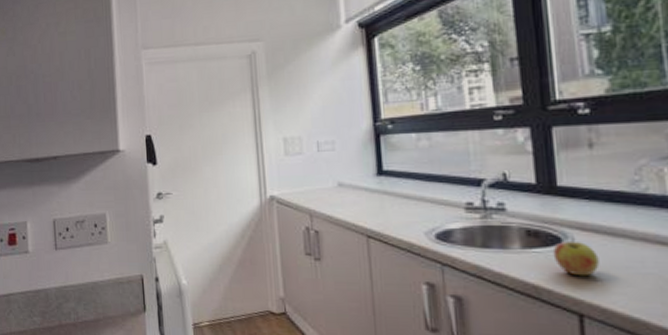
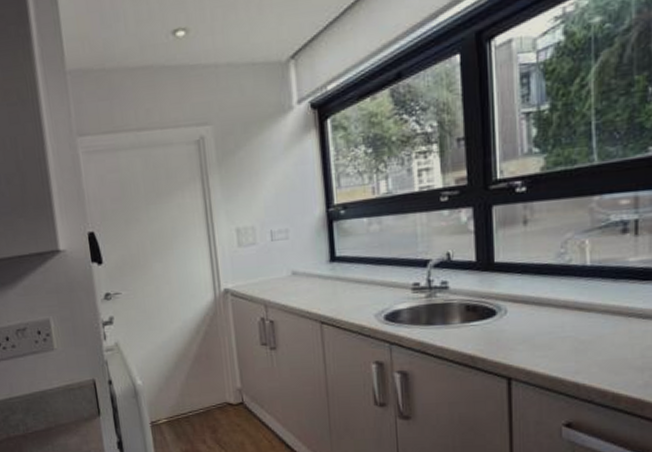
apple: present [552,242,600,277] -> none [488,313,527,344]

